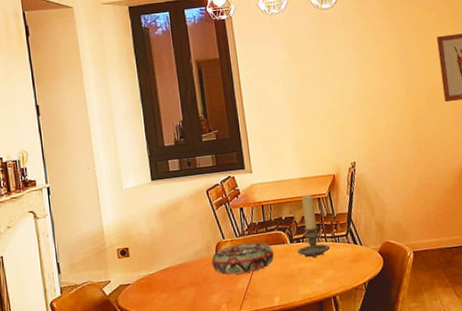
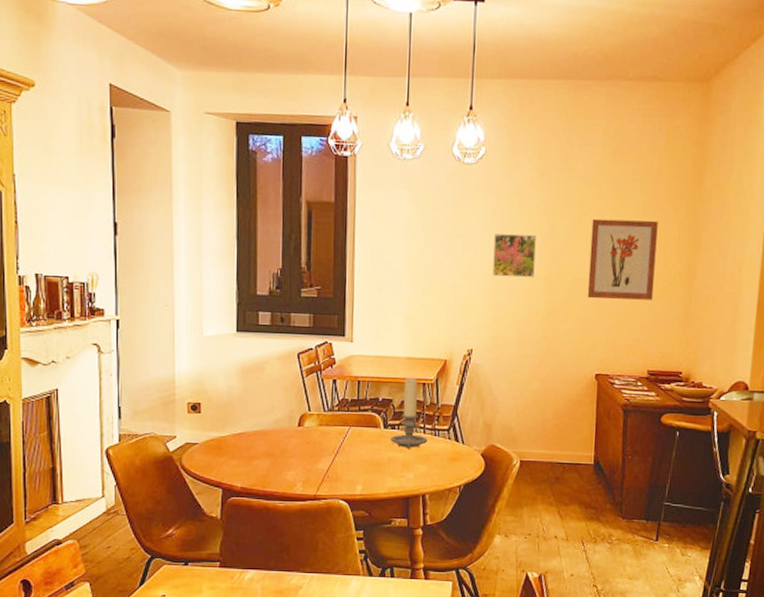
decorative bowl: present [211,242,275,275] -> none [292,419,364,453]
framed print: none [357,57,397,97] -> present [492,234,536,278]

